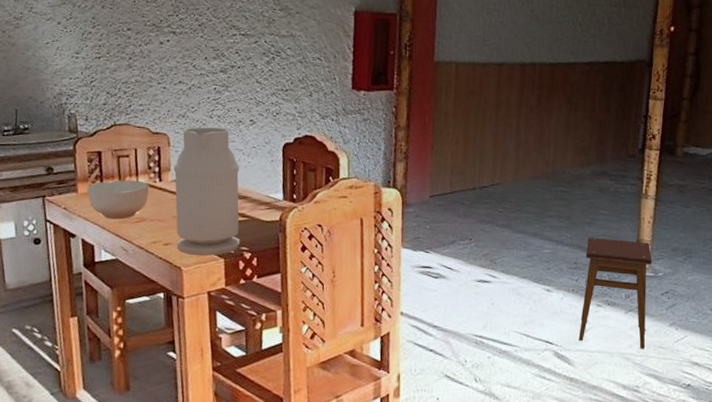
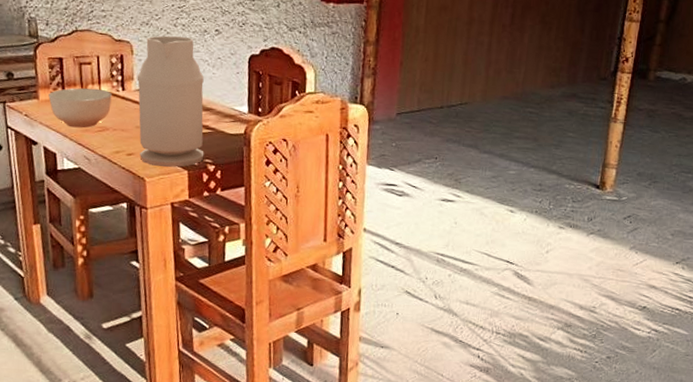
stool: present [578,237,652,349] -> none [539,159,617,271]

